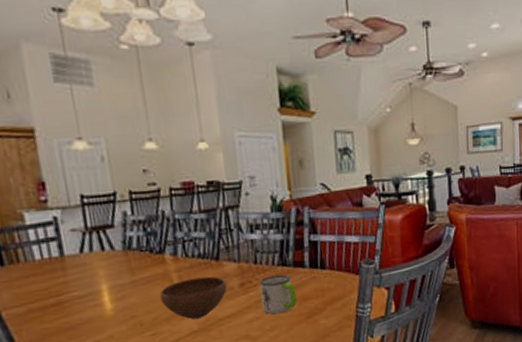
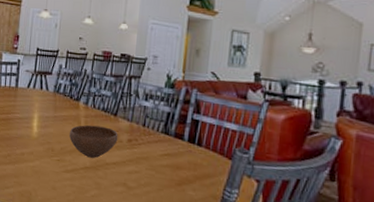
mug: present [259,274,297,315] -> none [141,139,172,174]

